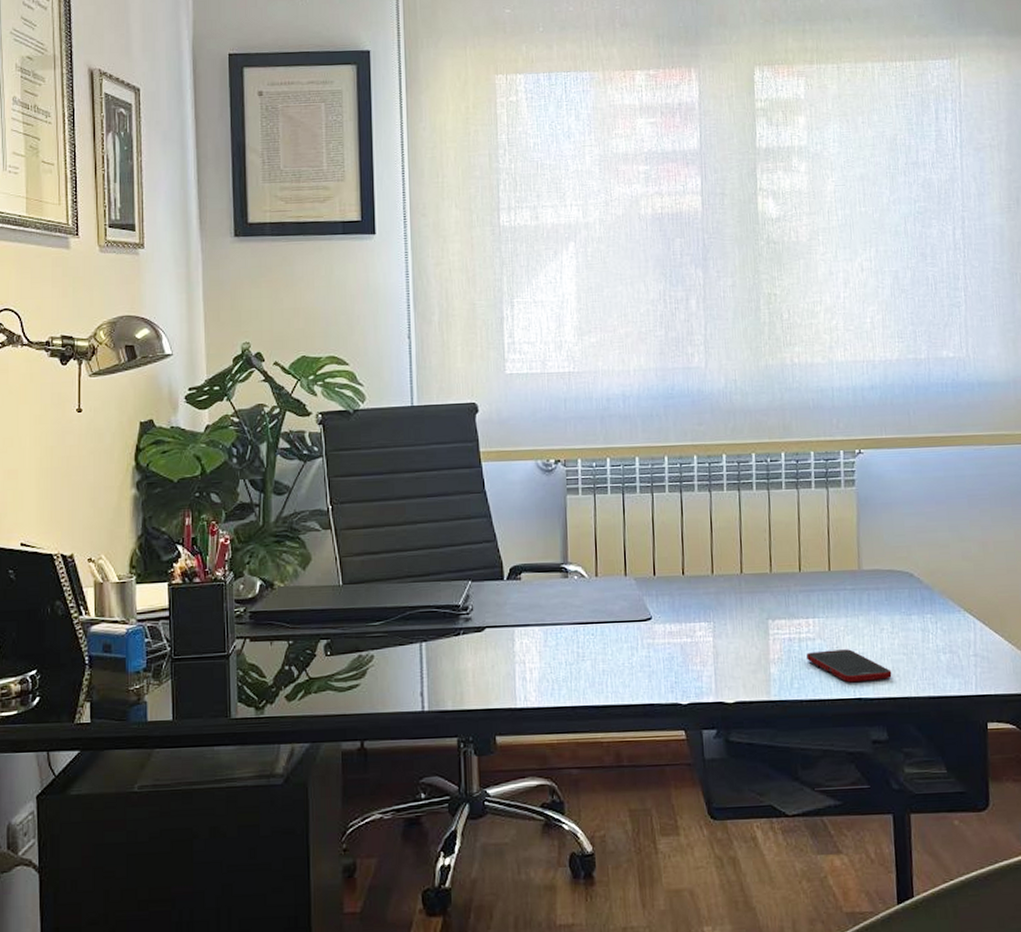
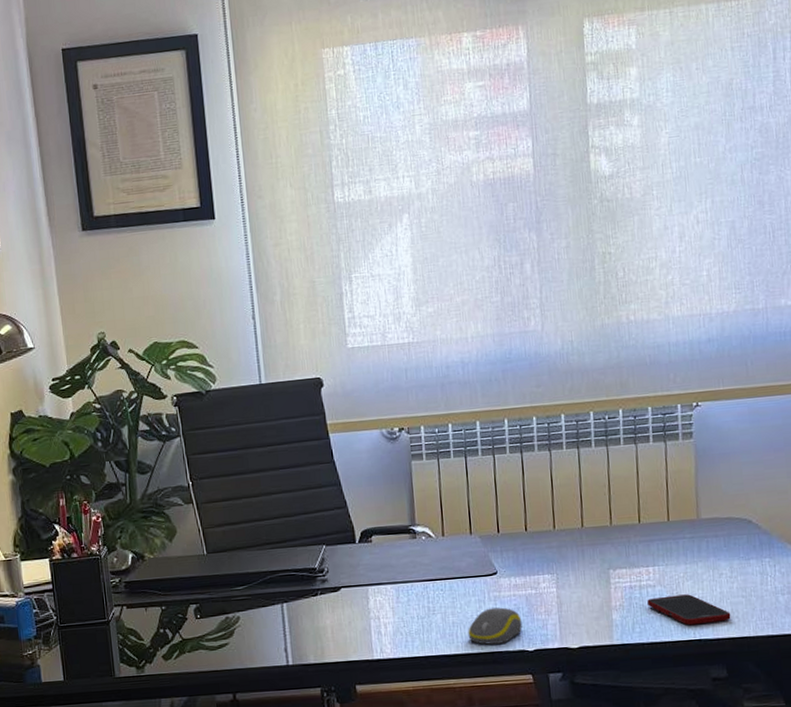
computer mouse: none [618,656,676,696] -> present [468,607,522,645]

